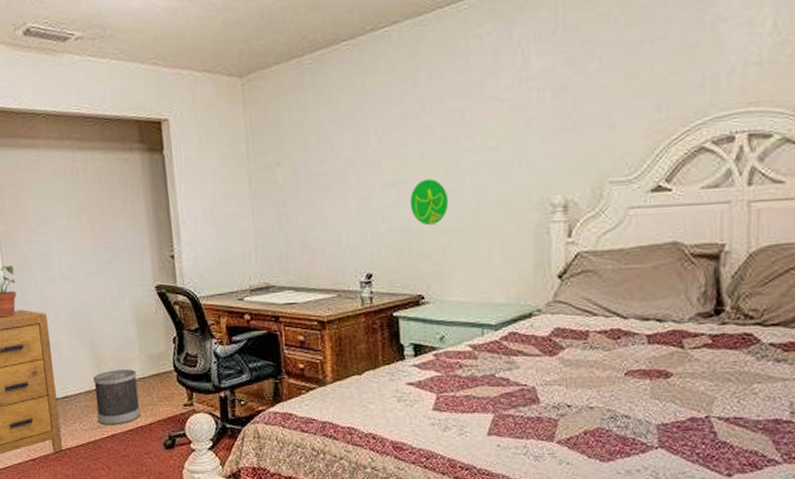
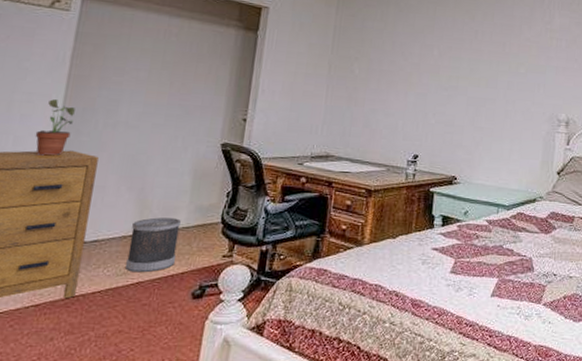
decorative plate: present [410,179,449,226] -> none [456,88,486,124]

